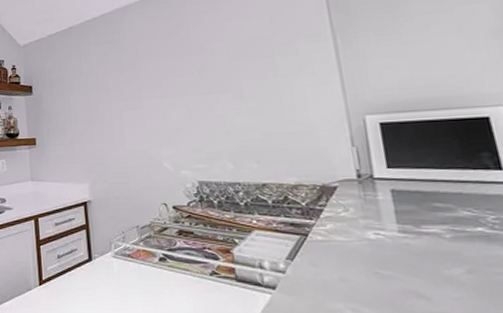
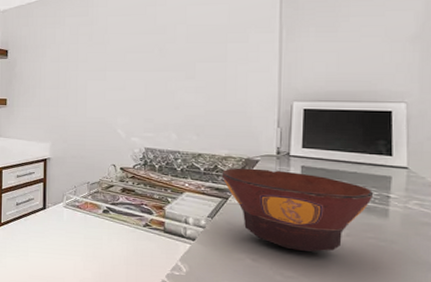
bowl: none [294,196,491,295] -> present [221,168,374,252]

